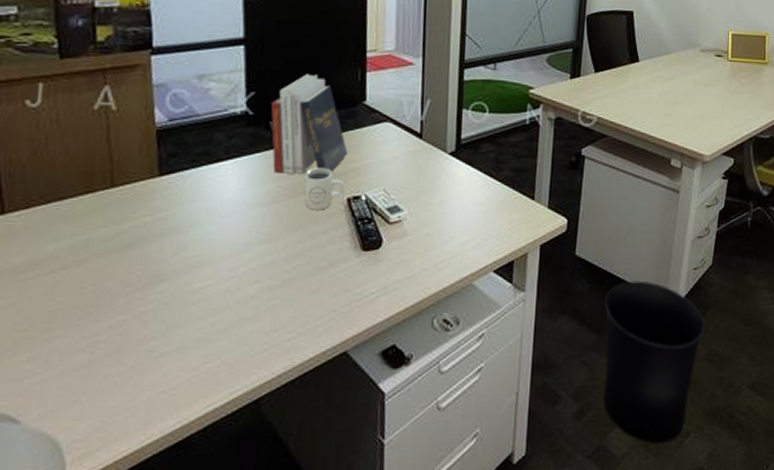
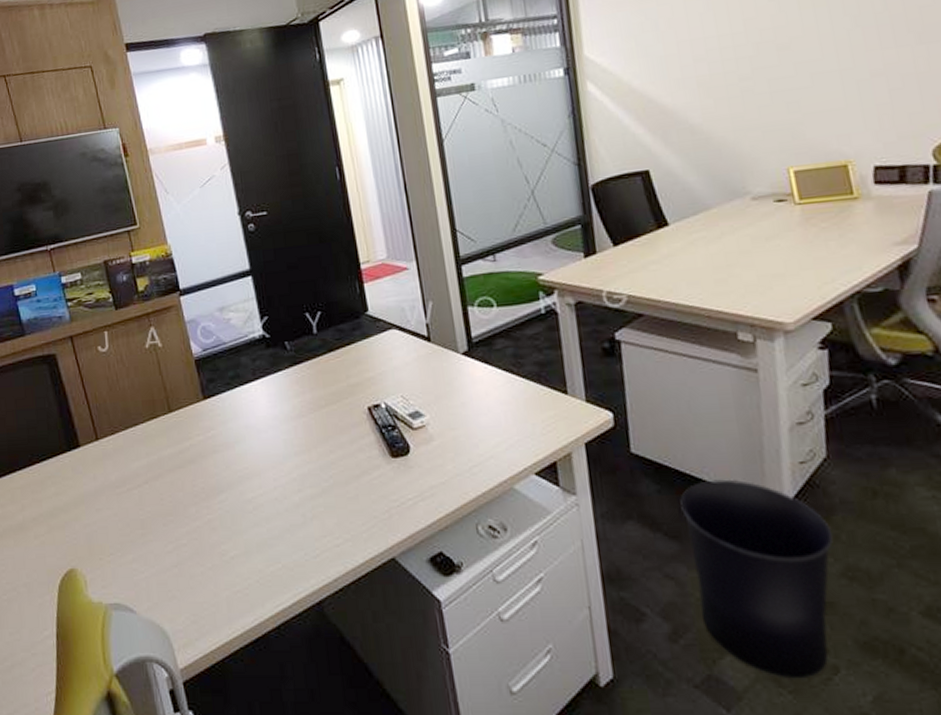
books: present [270,74,349,174] -> none [282,292,361,389]
mug: present [304,167,345,210] -> none [324,379,364,421]

